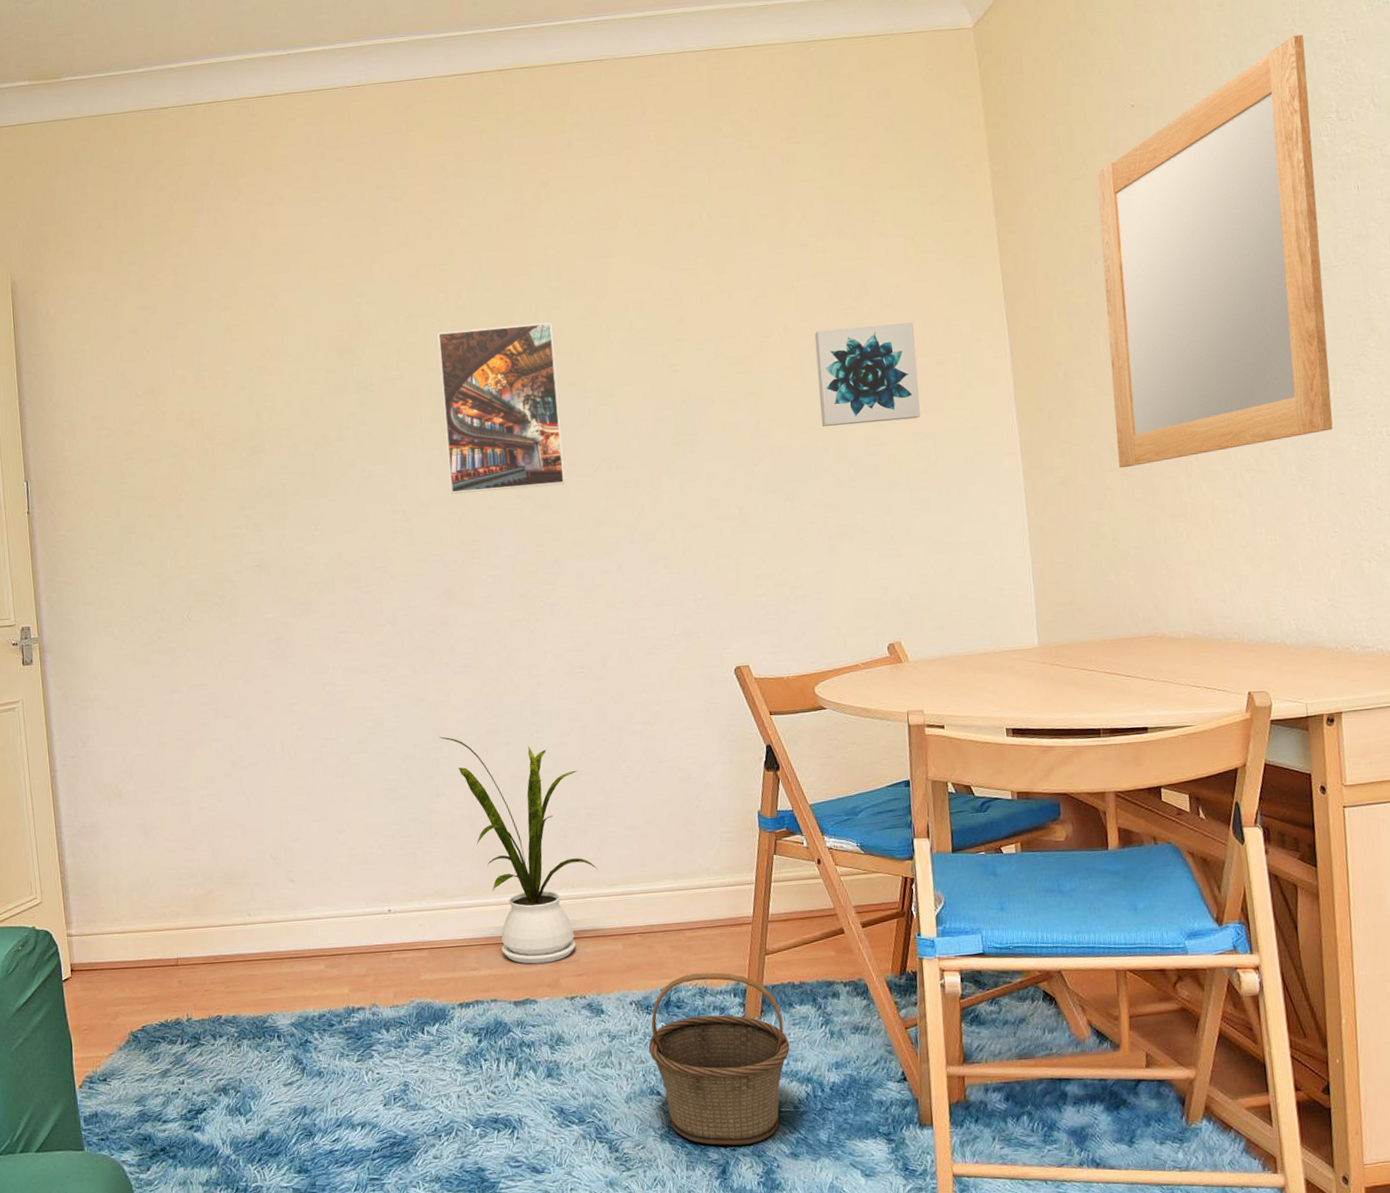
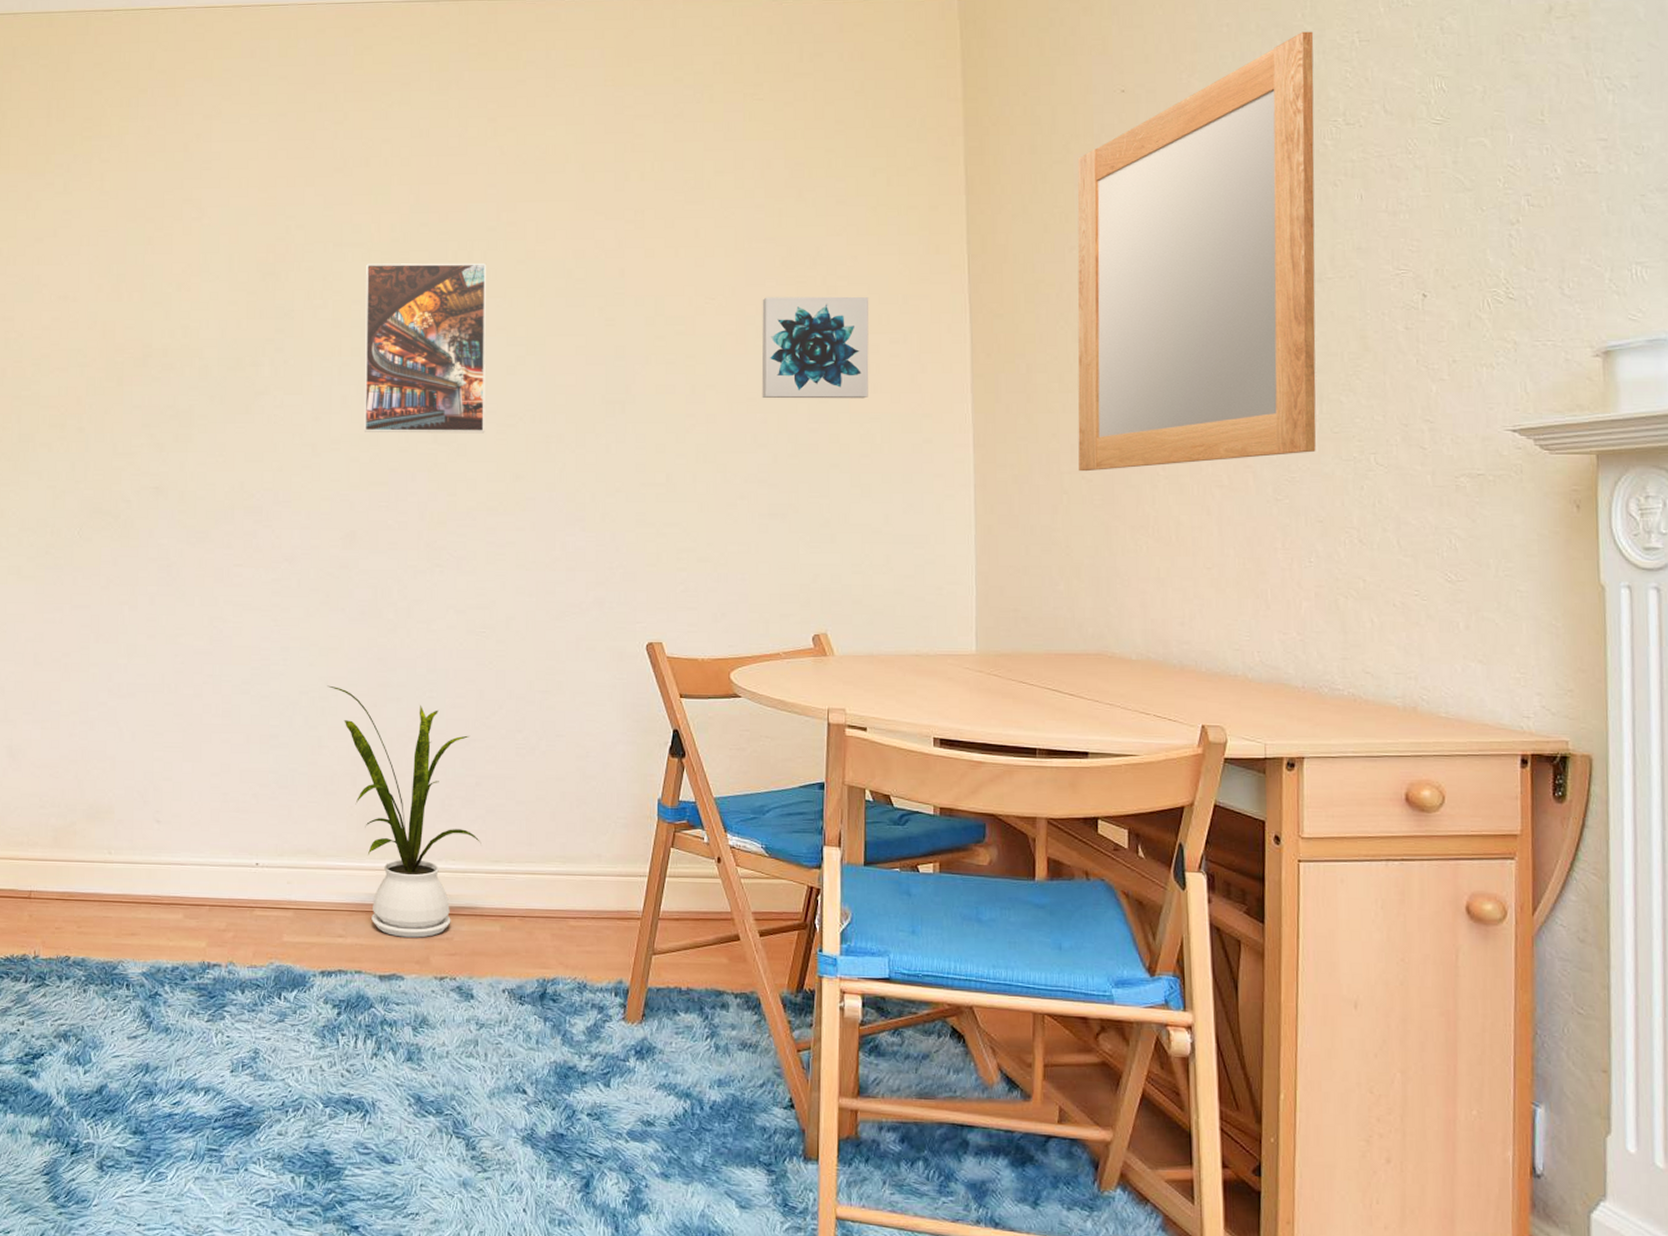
basket: present [648,972,790,1146] -> none [518,966,671,1159]

